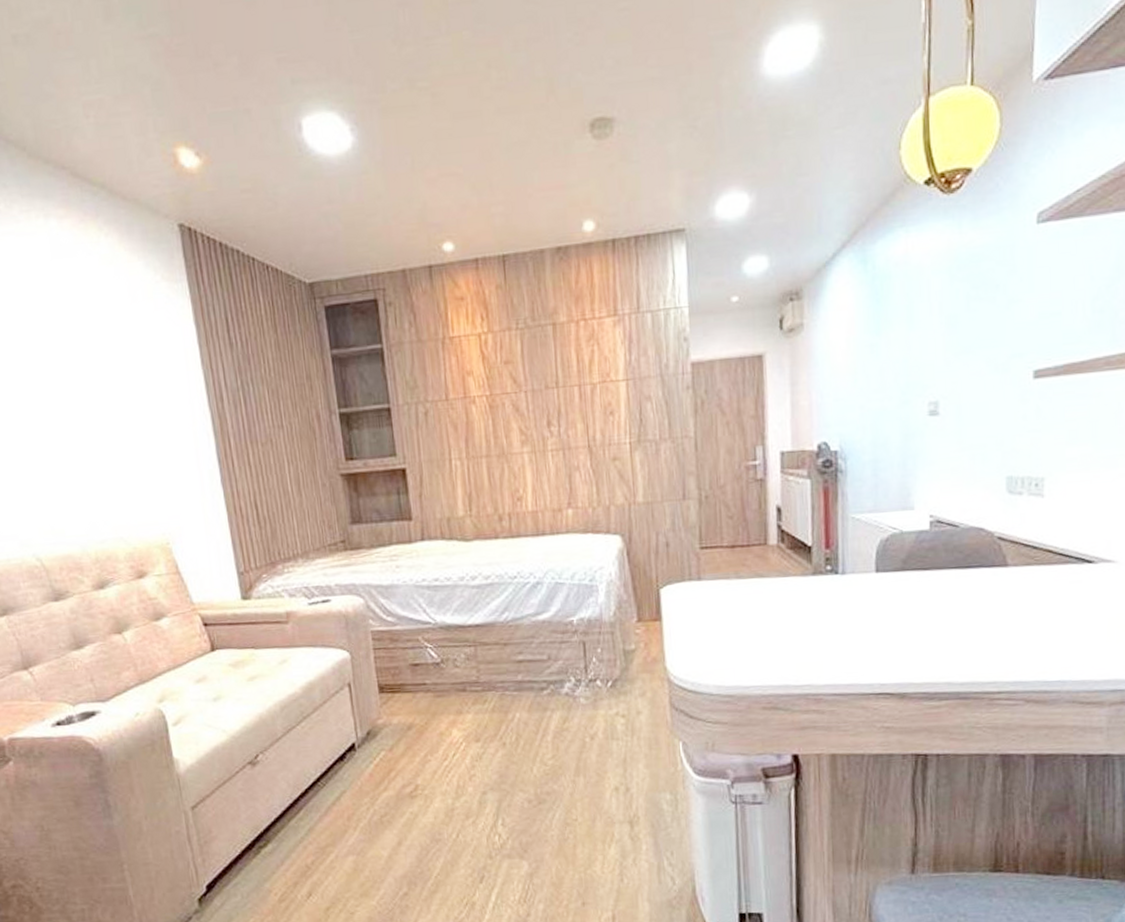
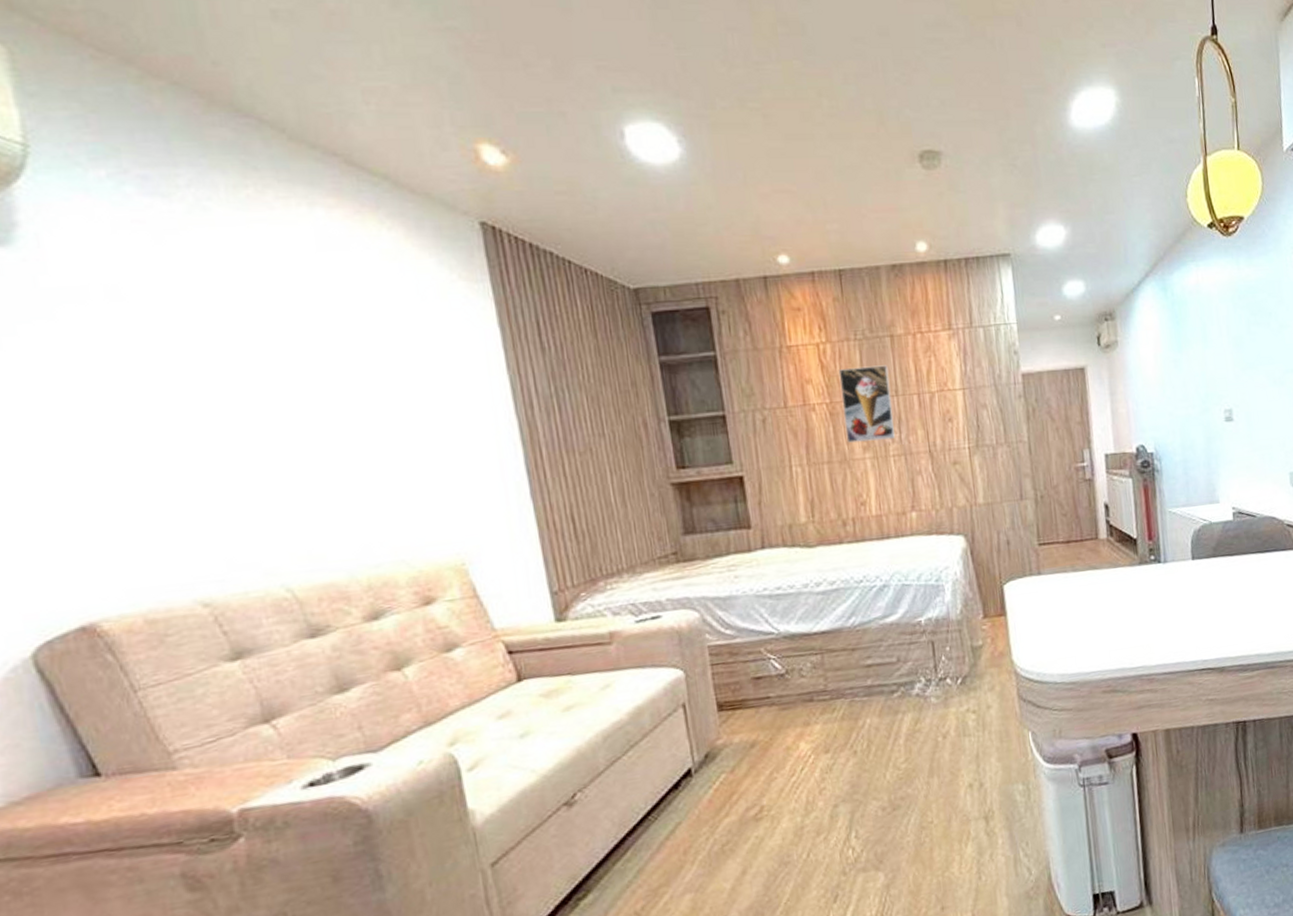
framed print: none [499,355,554,437] -> present [838,365,895,443]

